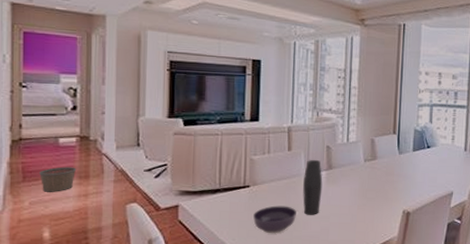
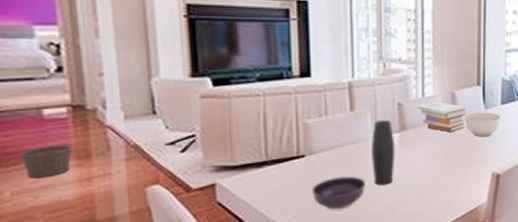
books: none [341,146,383,173] -> present [416,102,465,133]
bowl: none [382,157,412,179] -> present [465,112,501,137]

